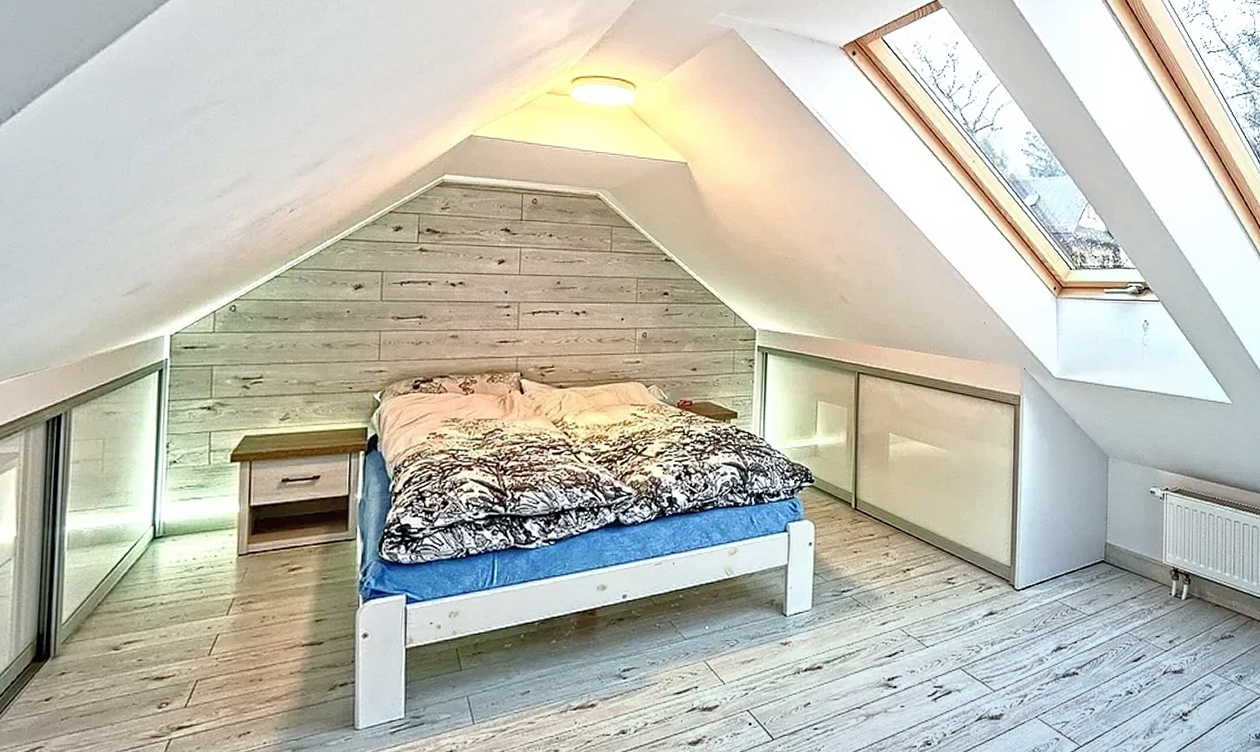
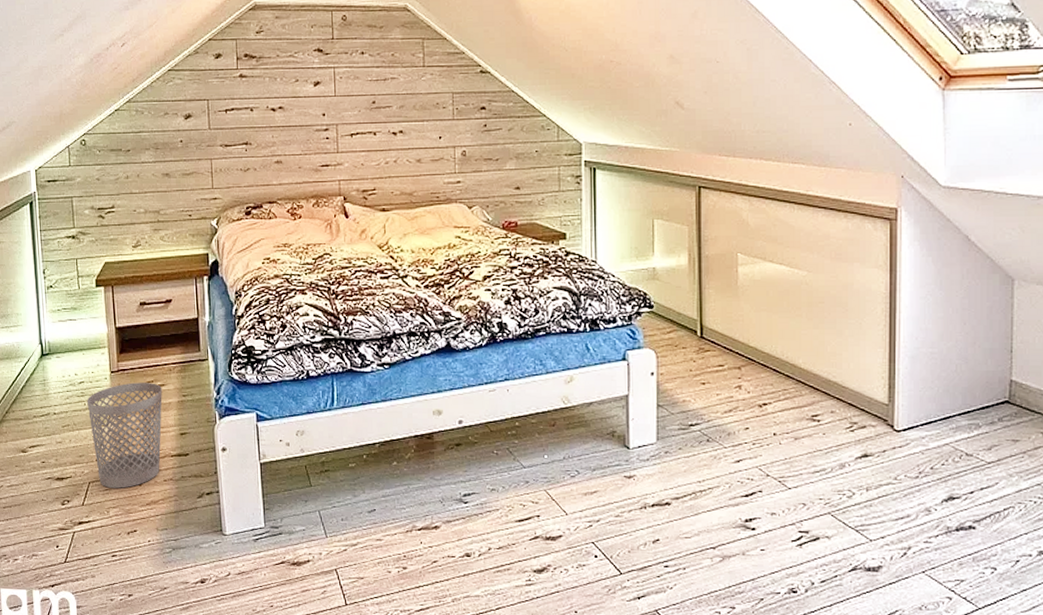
wastebasket: none [204,566,298,685] -> present [86,382,162,488]

